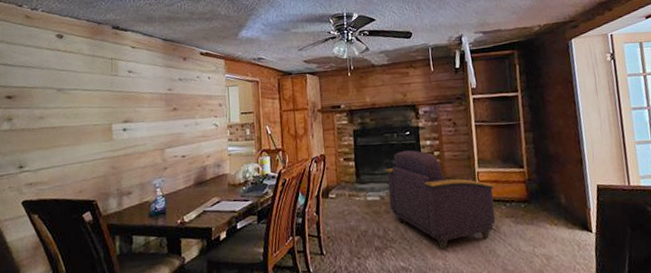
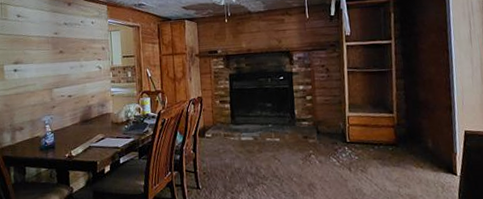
armchair: present [385,150,496,249] -> none [259,94,364,187]

